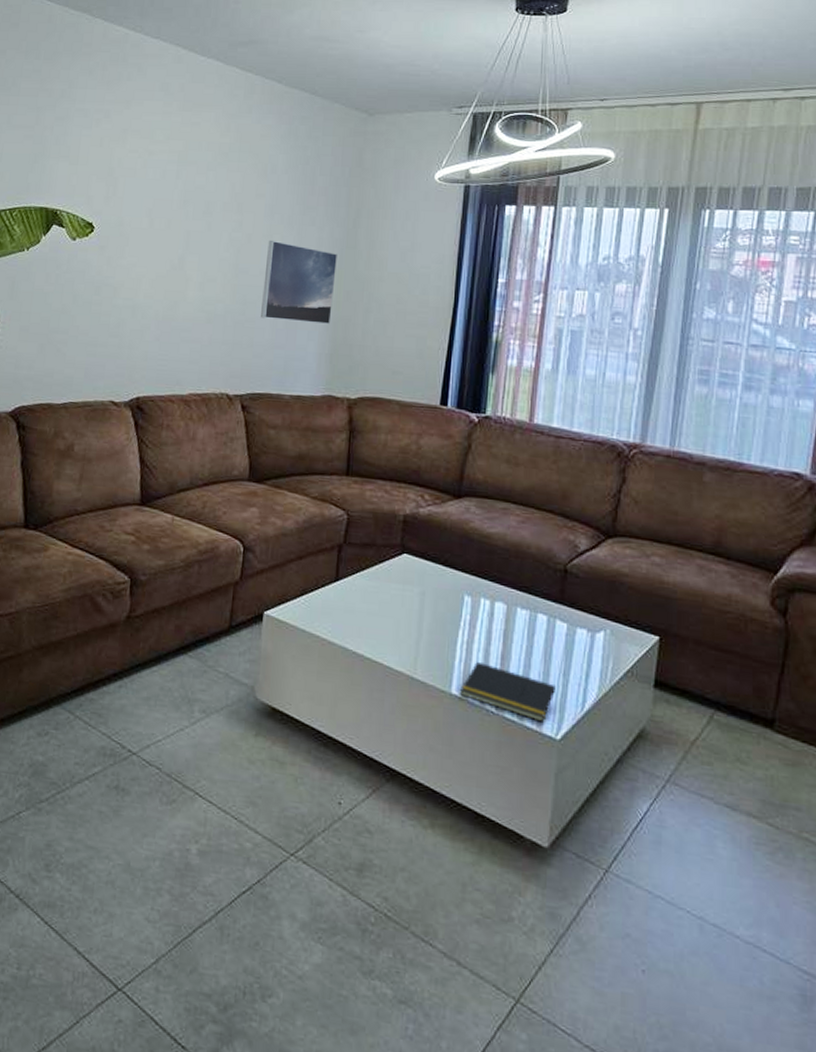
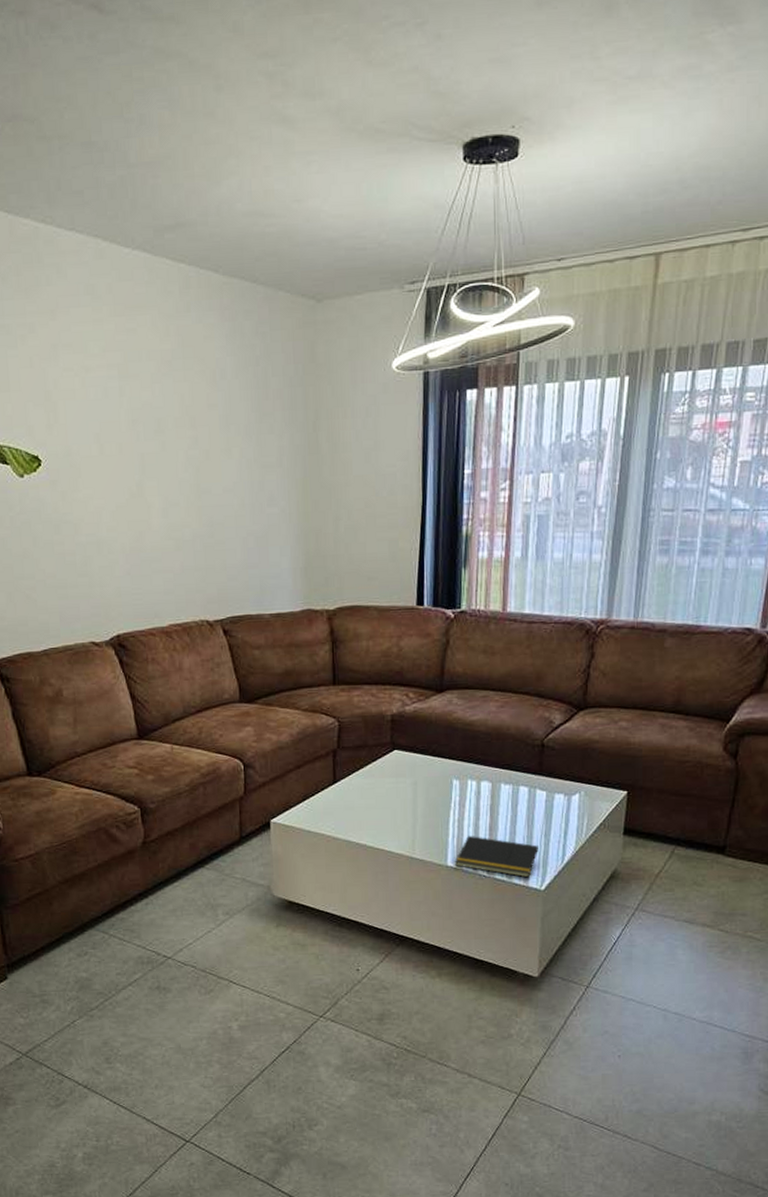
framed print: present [261,240,337,324] -> none [227,454,302,539]

